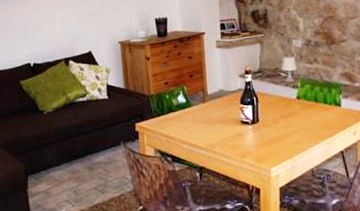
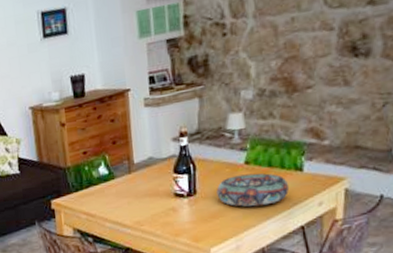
decorative bowl: none [275,106,331,134] -> present [216,173,290,207]

